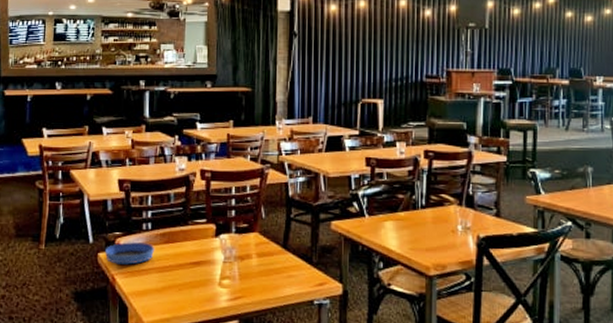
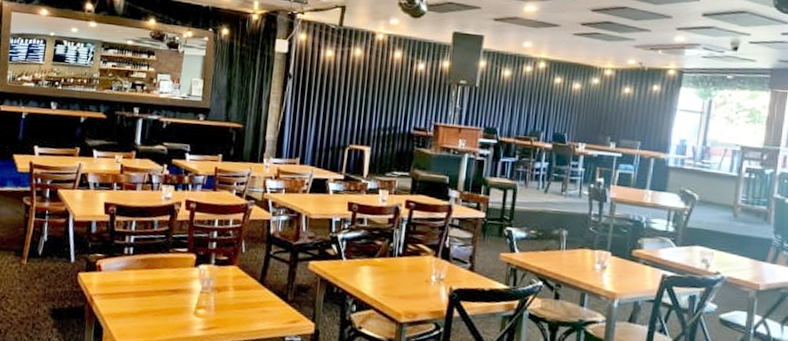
bowl: present [104,241,155,265] -> none [84,264,135,287]

